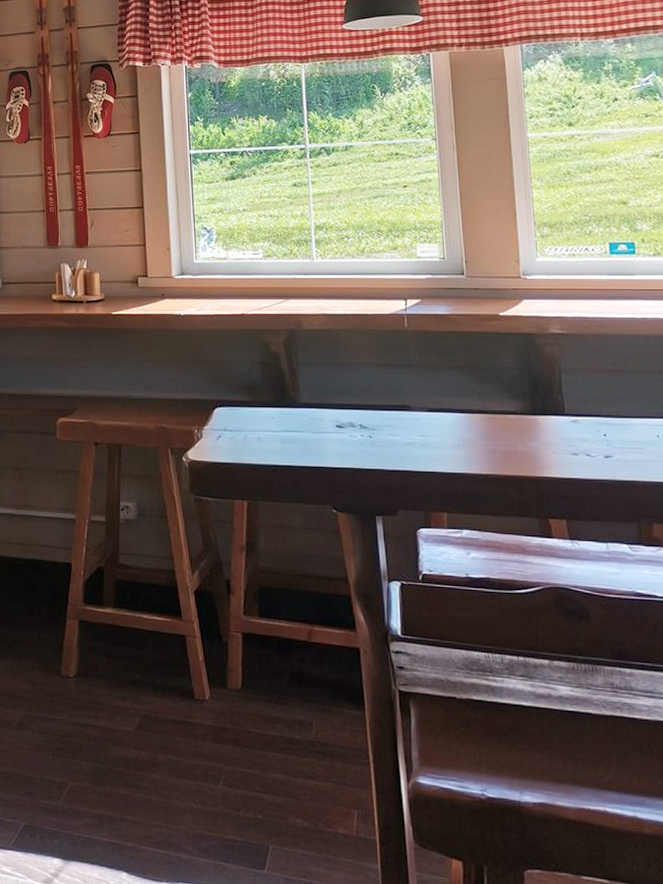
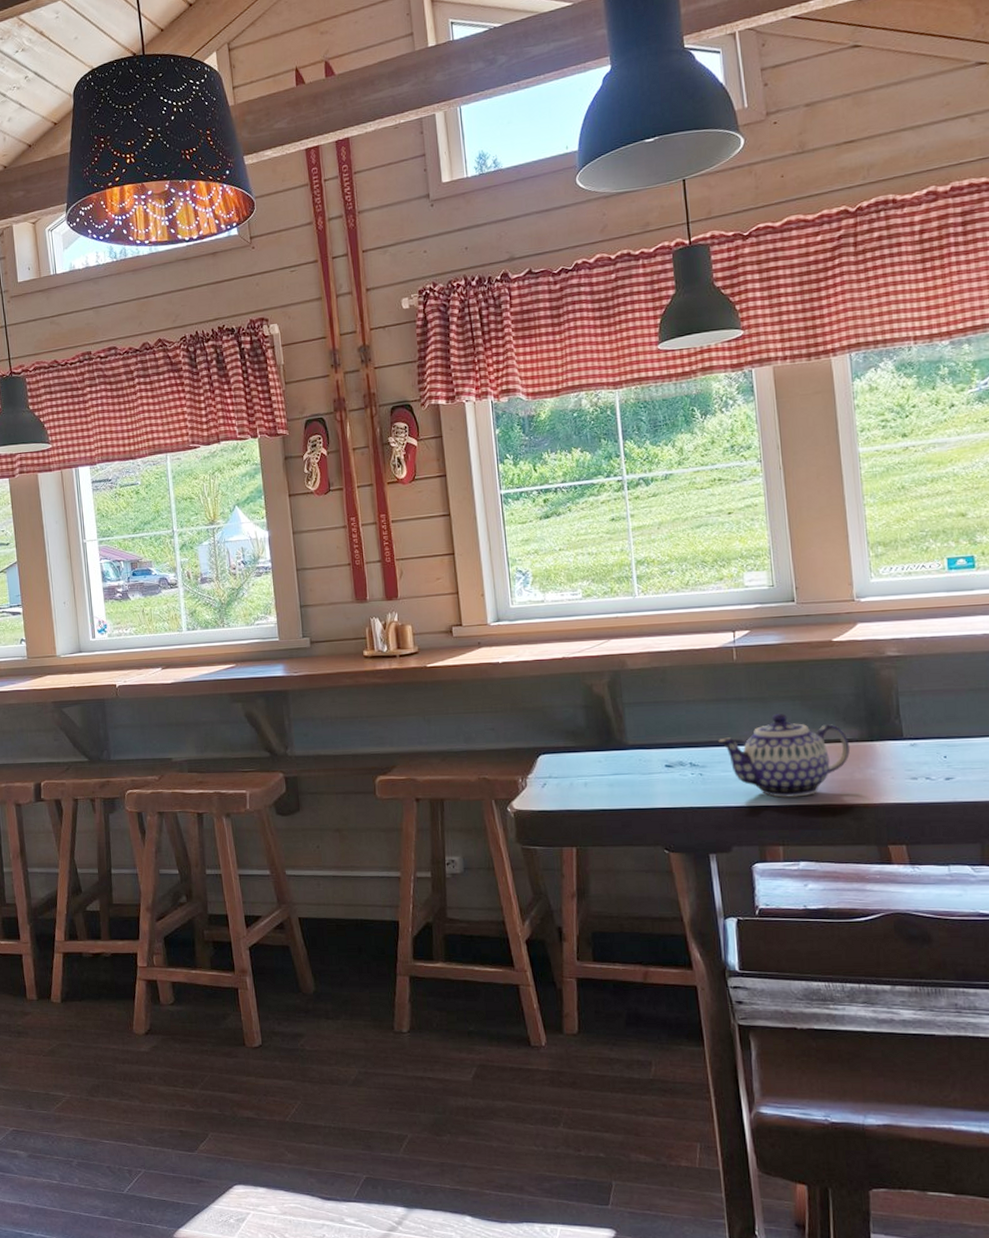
teapot: none [387,381,514,465] -> present [717,713,851,798]

